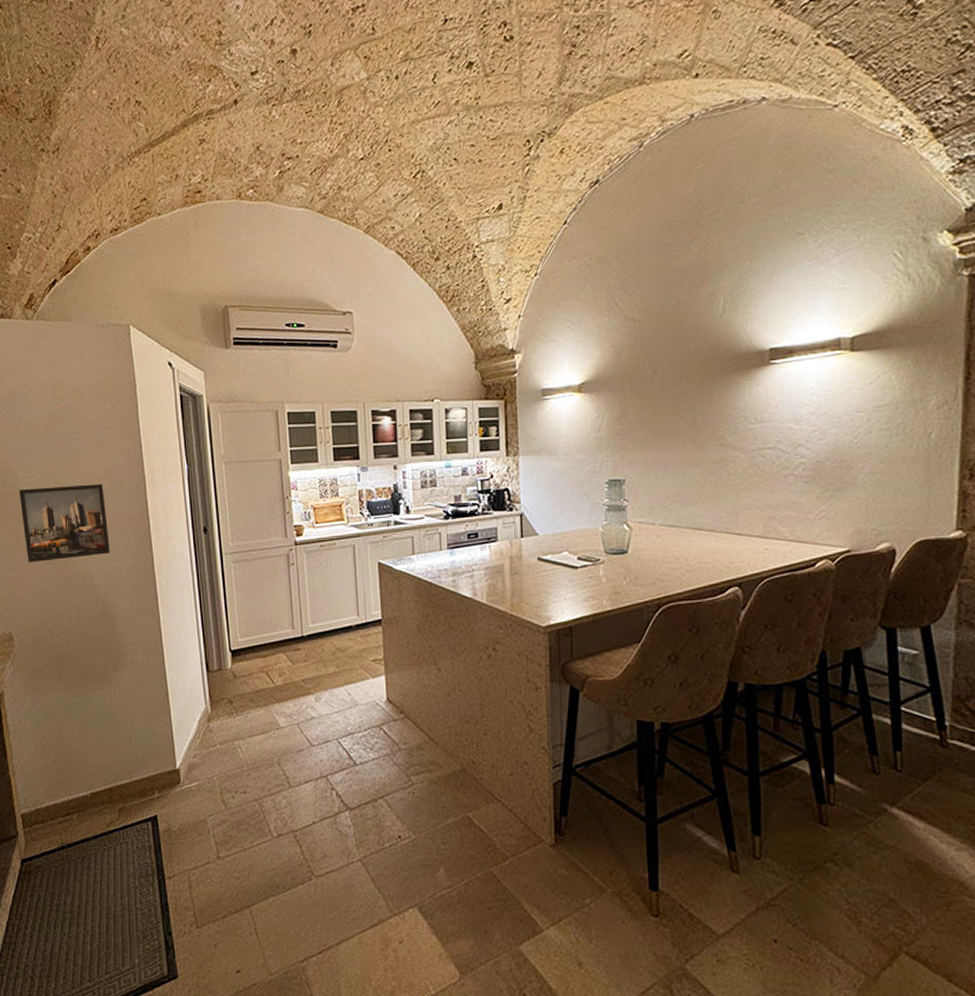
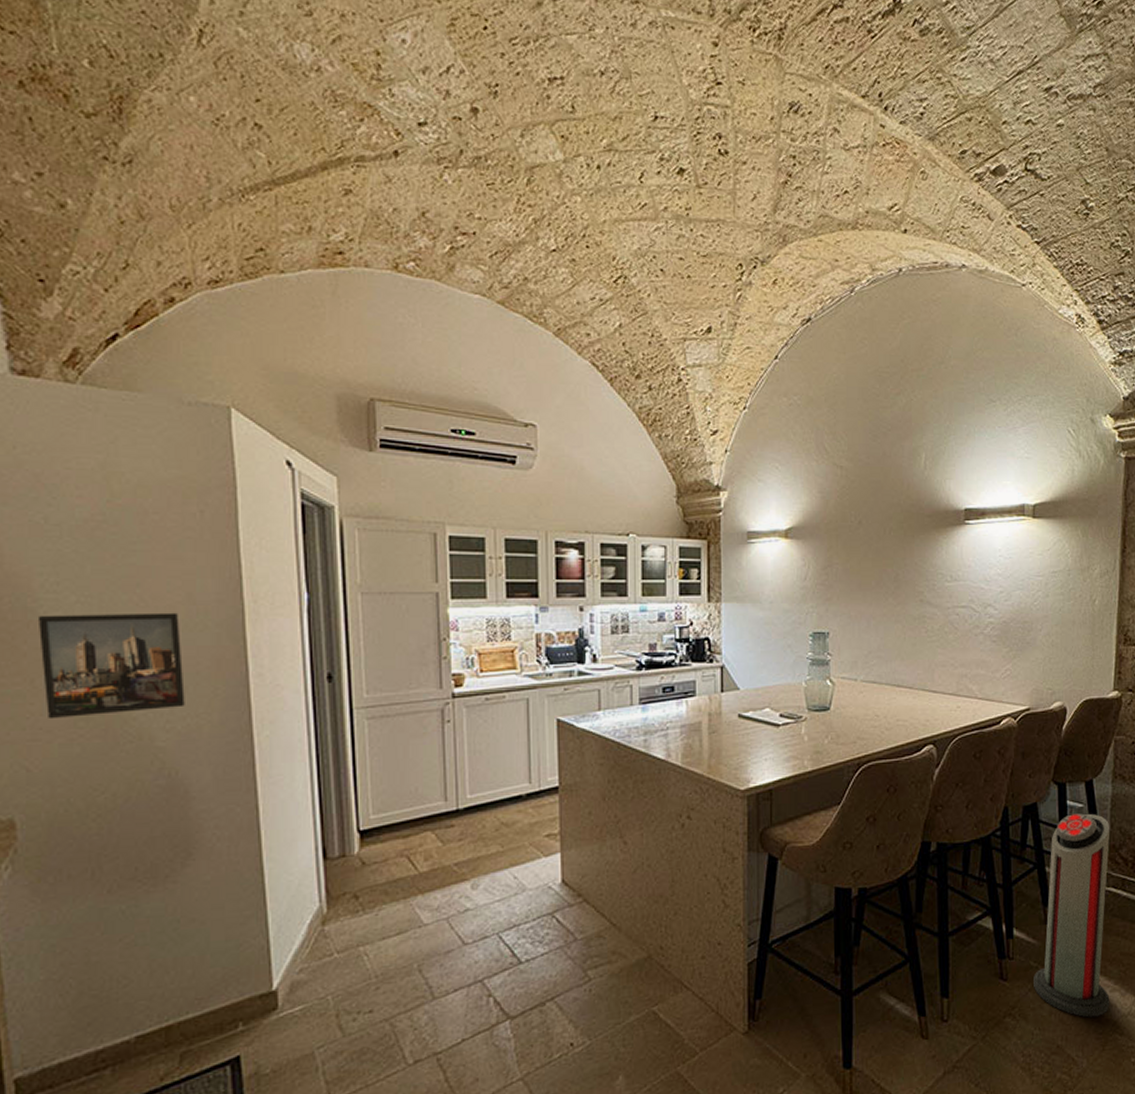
air purifier: none [859,661,956,875] -> present [1033,813,1110,1018]

